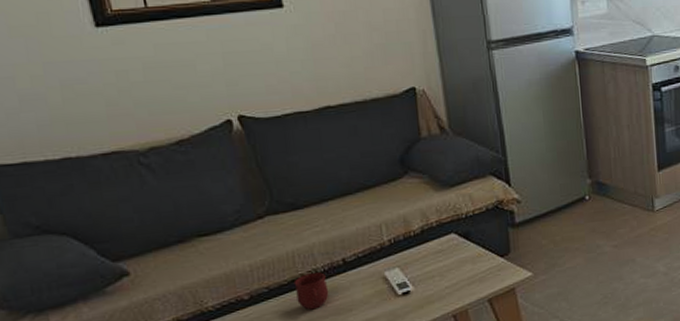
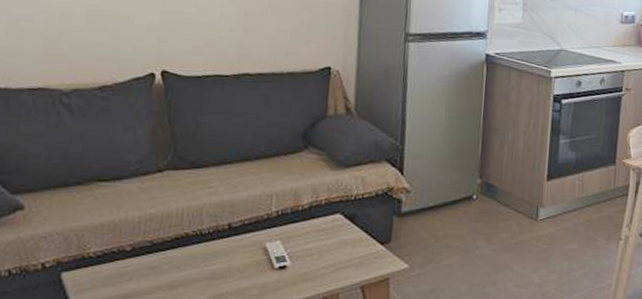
mug: present [293,272,329,310] -> none [176,233,209,271]

